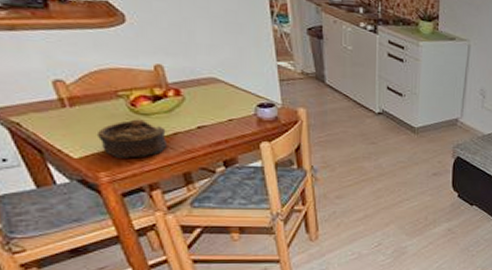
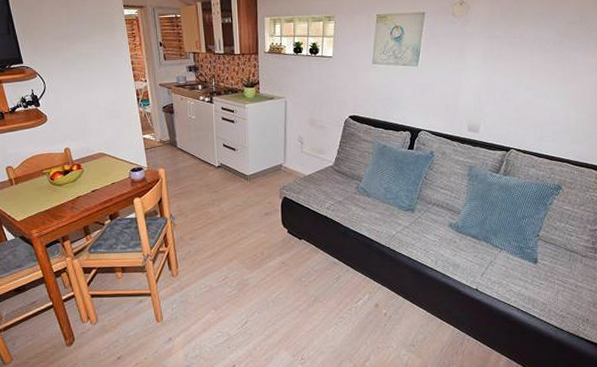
bowl: present [96,119,167,158] -> none [30,189,73,219]

